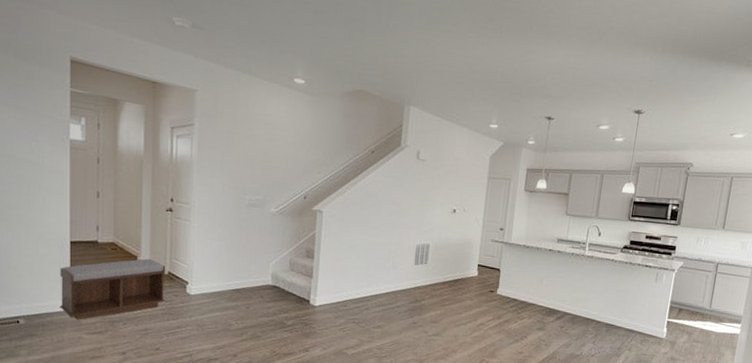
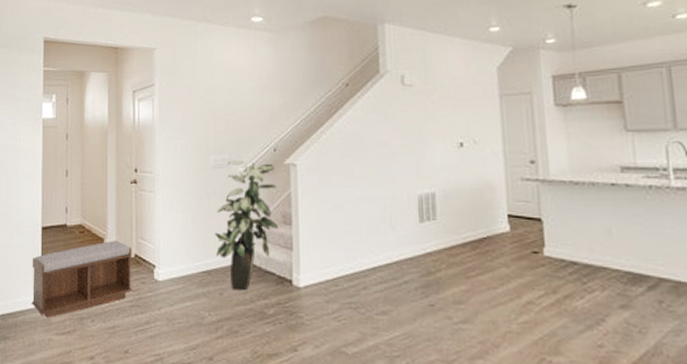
indoor plant: none [245,201,304,305] -> present [215,159,278,290]

